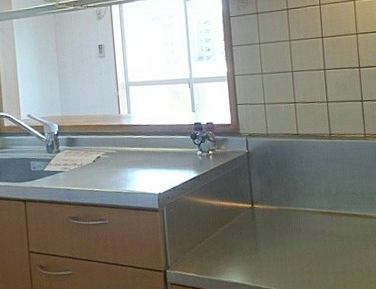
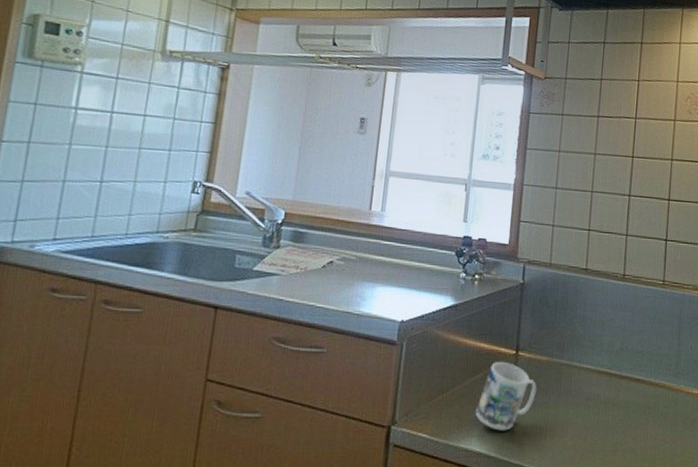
mug: none [228,213,273,266] -> present [476,361,537,431]

